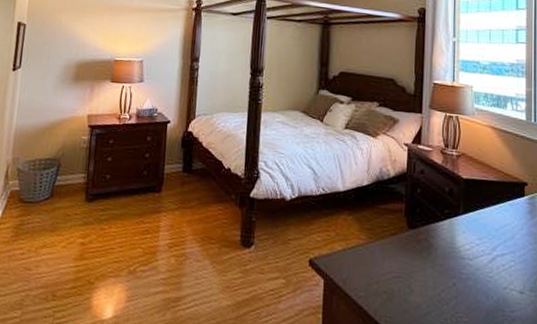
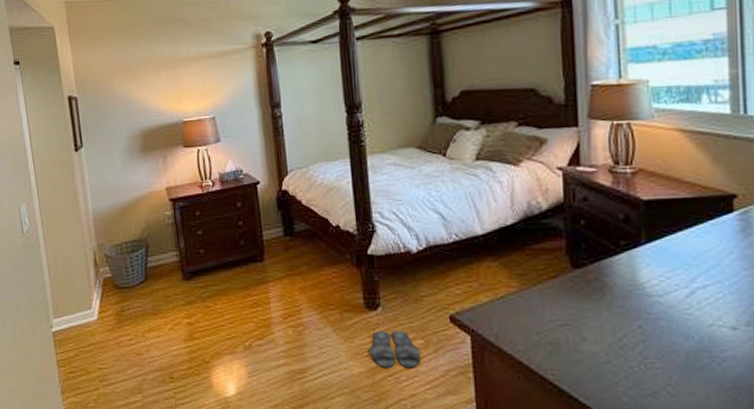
slippers: none [238,267,281,306] -> present [369,330,420,369]

